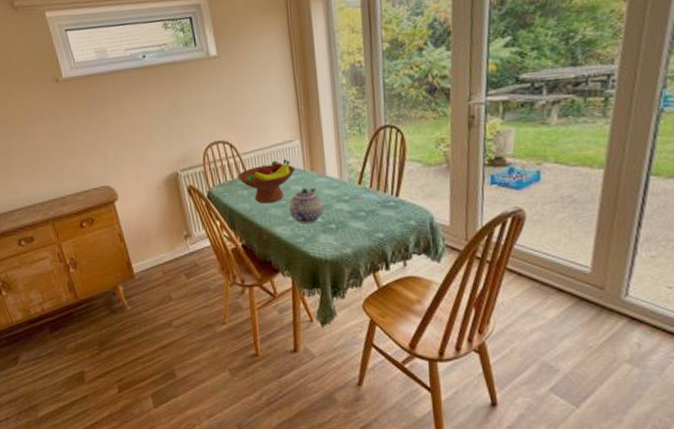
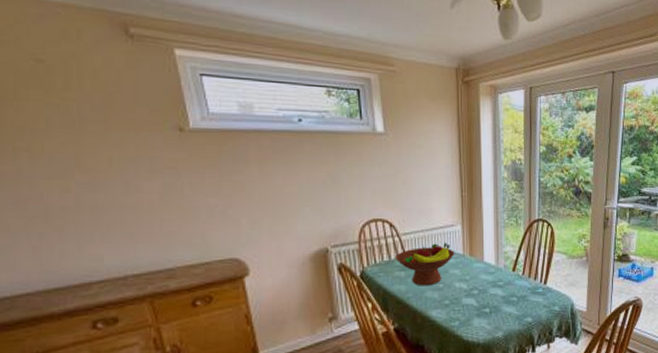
teapot: present [289,188,323,223] -> none [446,272,479,307]

